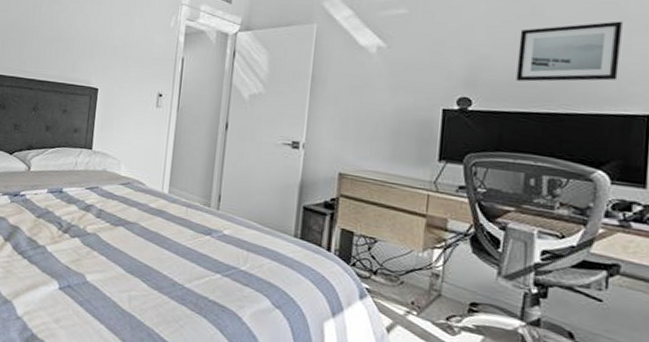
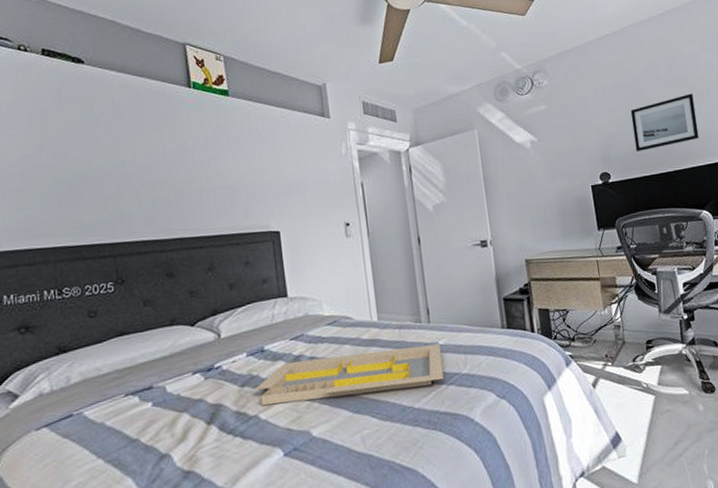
serving tray: none [47,207,224,271] -> present [254,344,444,406]

